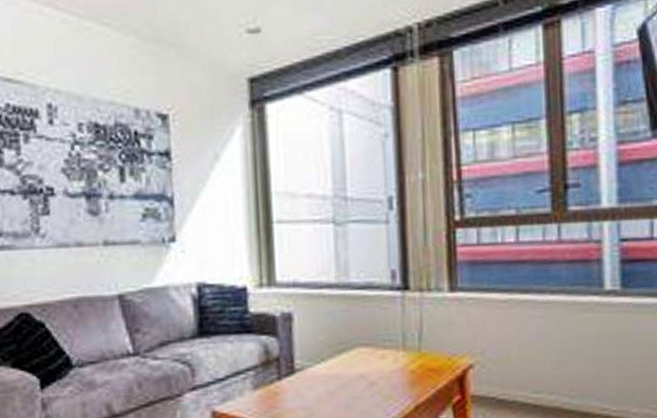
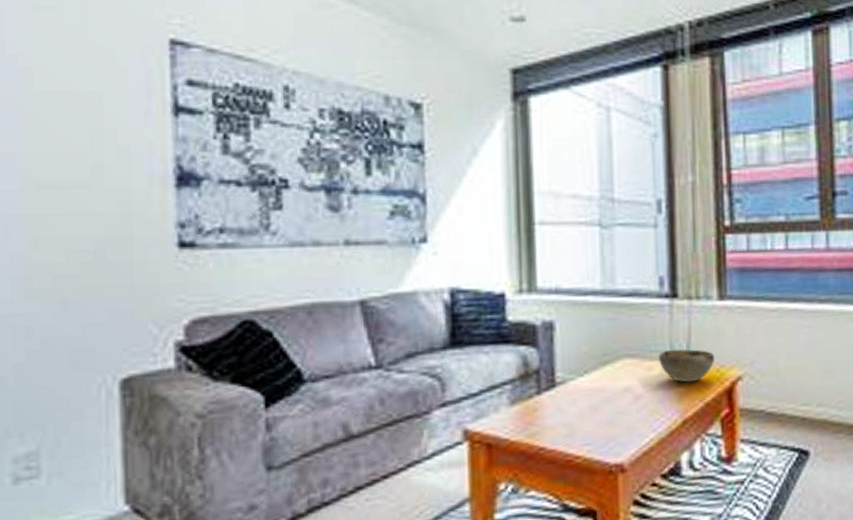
decorative bowl: none [392,338,447,370] -> present [659,349,715,383]

